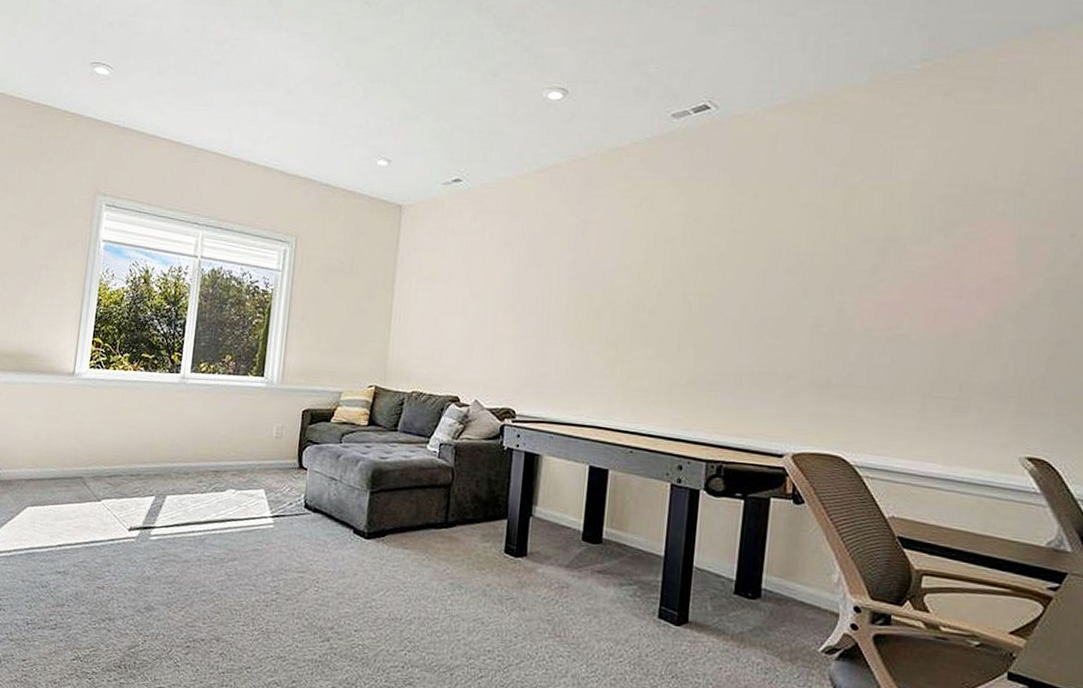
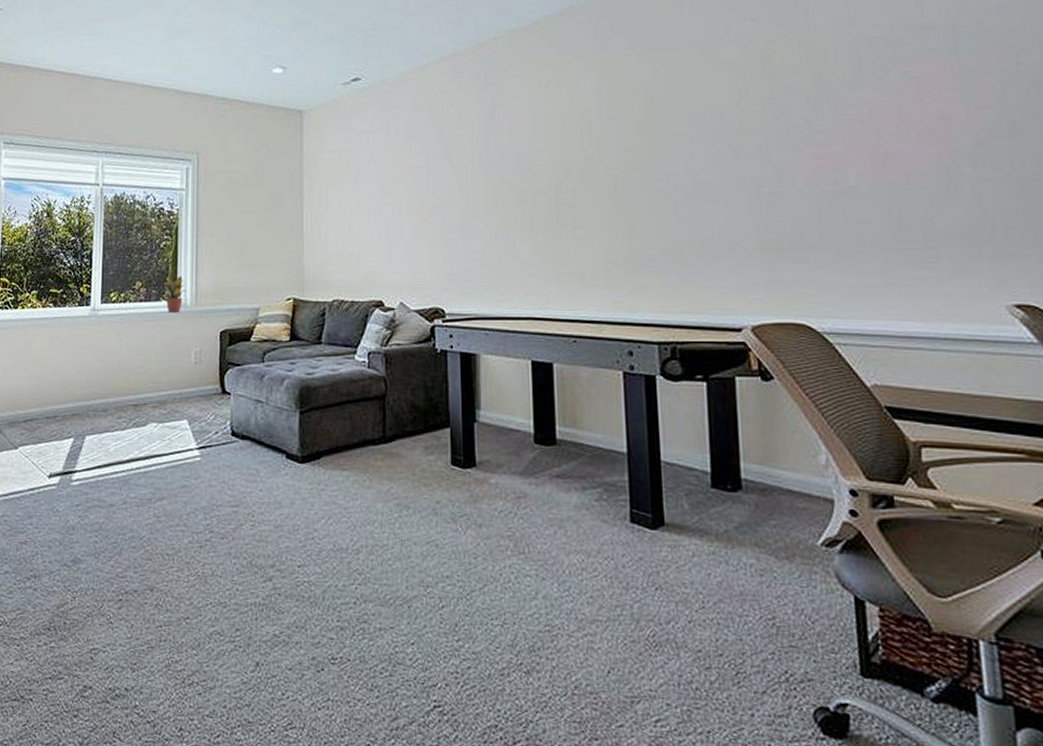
potted plant: none [253,350,274,390] -> present [164,273,186,314]

